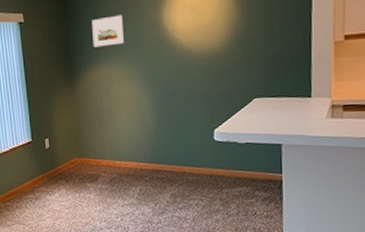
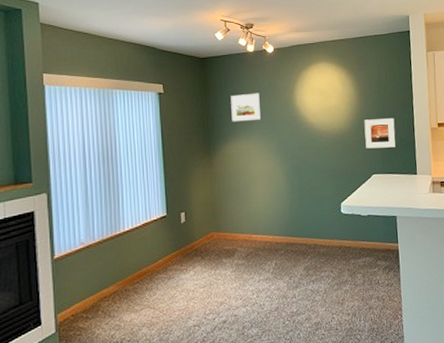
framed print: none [245,32,286,70] -> present [364,117,396,149]

